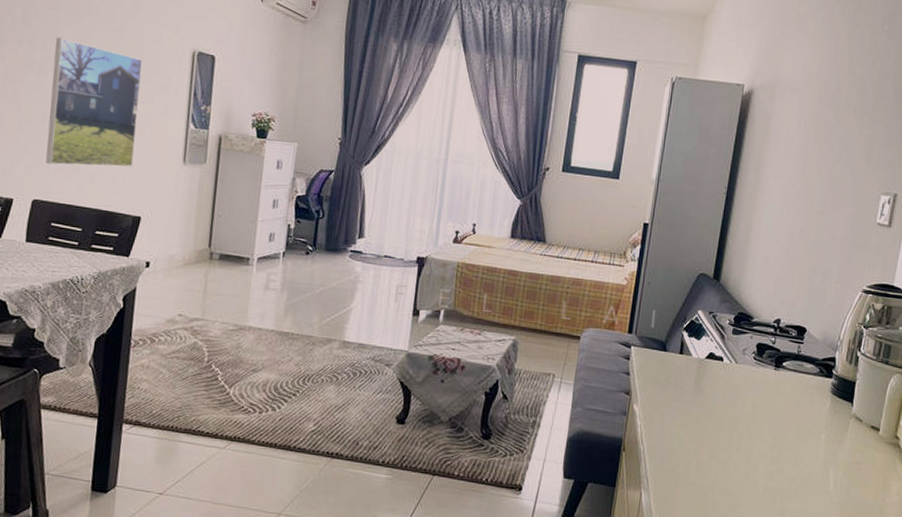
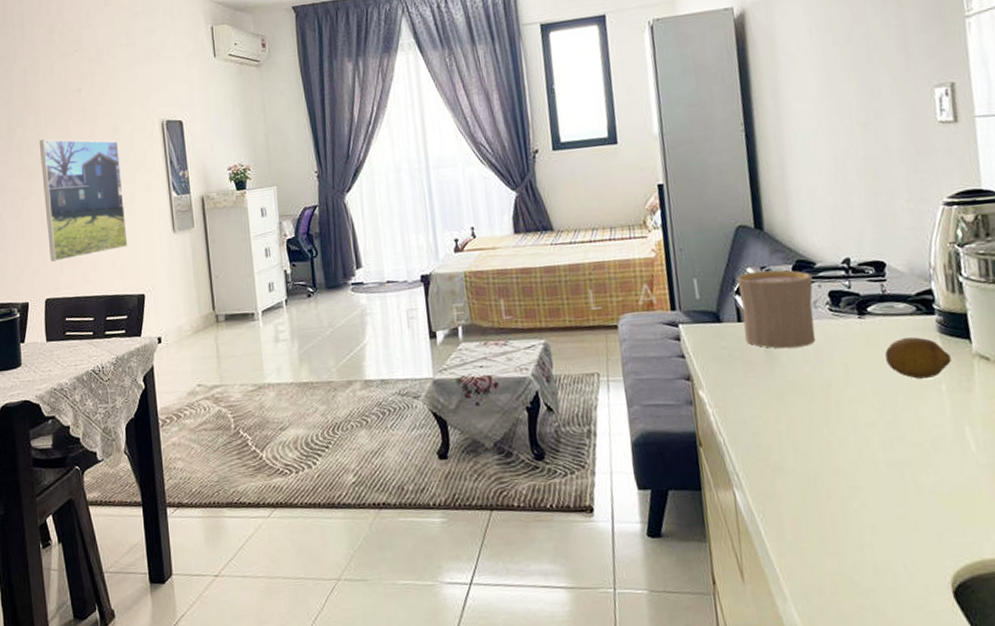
cup: none [682,314,749,385] -> present [736,270,816,349]
fruit: none [786,392,835,428] -> present [885,337,951,379]

